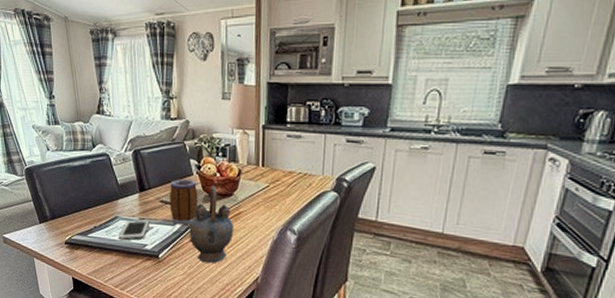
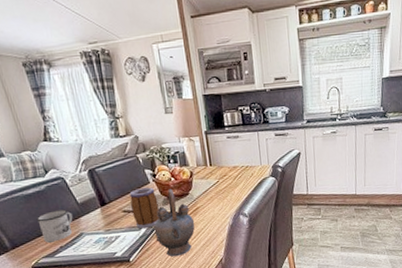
mug: none [77,187,111,221] -> present [36,209,73,243]
cell phone: present [118,219,150,241] -> none [86,230,116,254]

